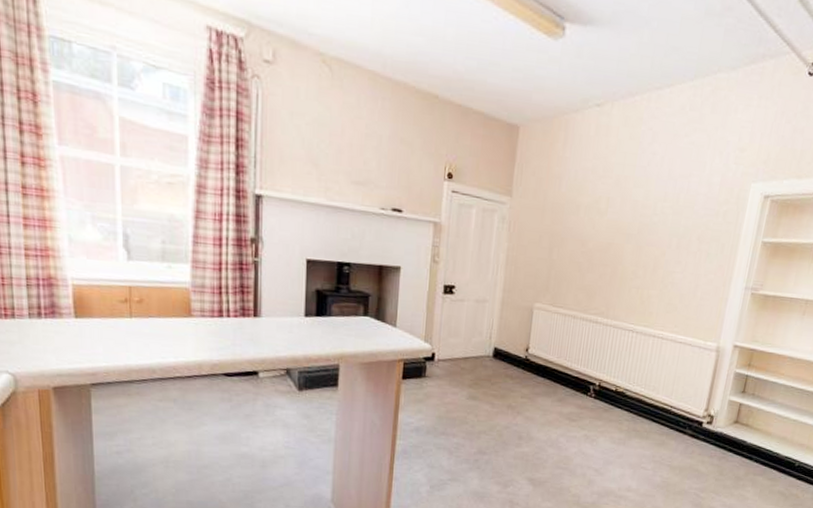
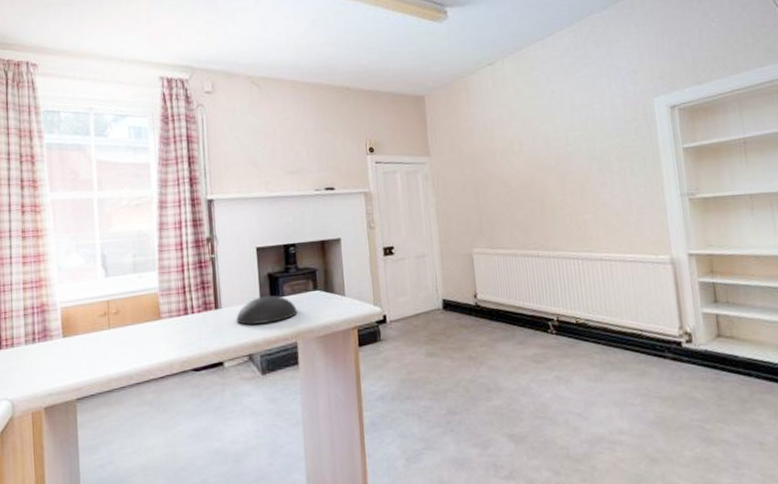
bowl: none [276,312,344,341] -> present [236,295,298,325]

